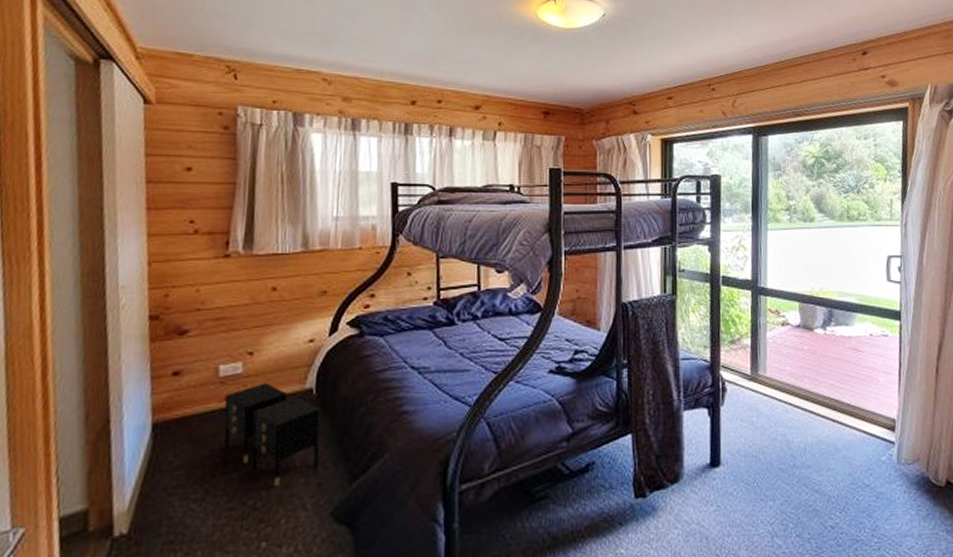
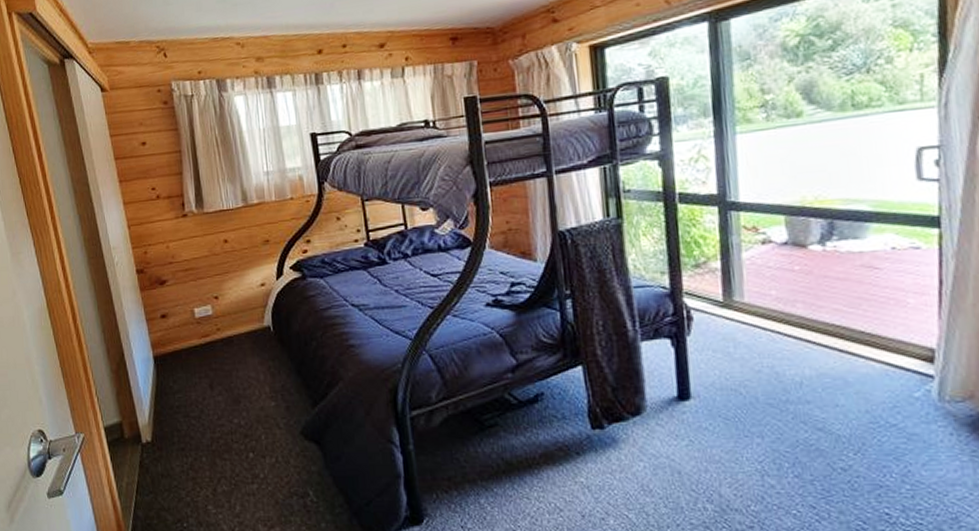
nightstand: present [224,383,320,486] -> none [202,322,285,408]

